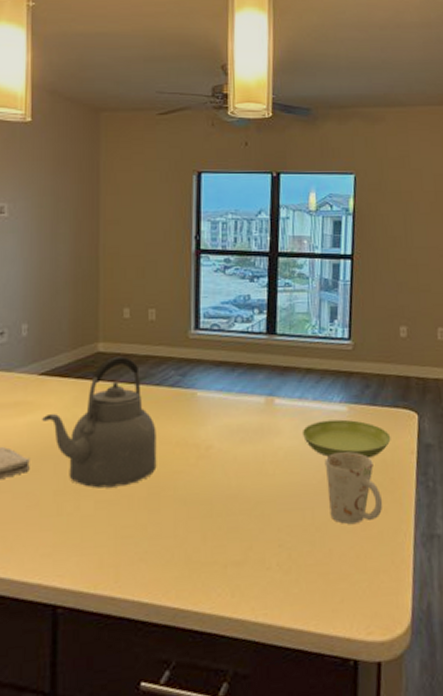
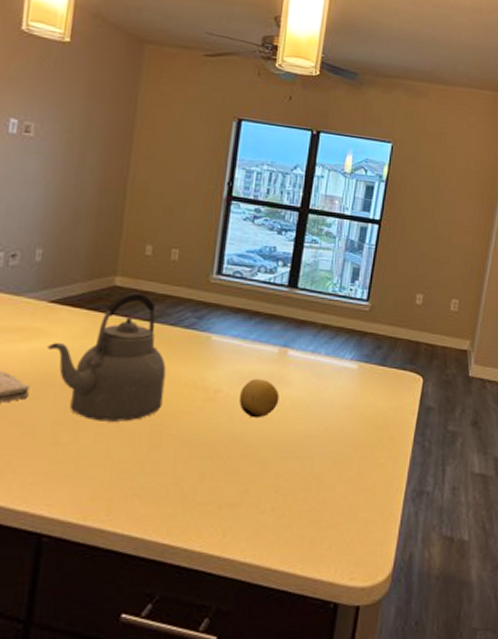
fruit: none [231,431,272,472] -> present [239,379,280,418]
saucer: present [302,419,391,459] -> none [310,375,395,416]
mug: present [326,452,383,524] -> none [328,407,380,475]

